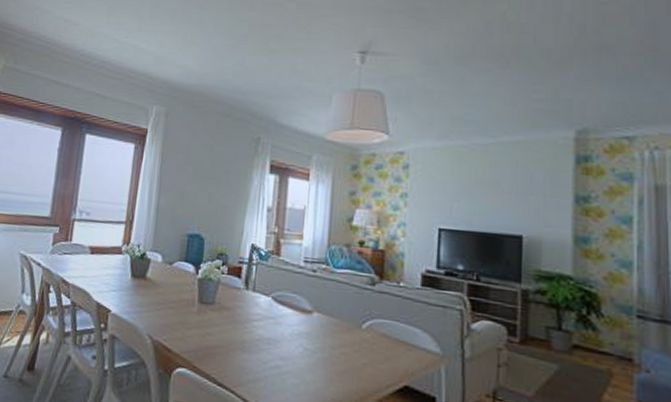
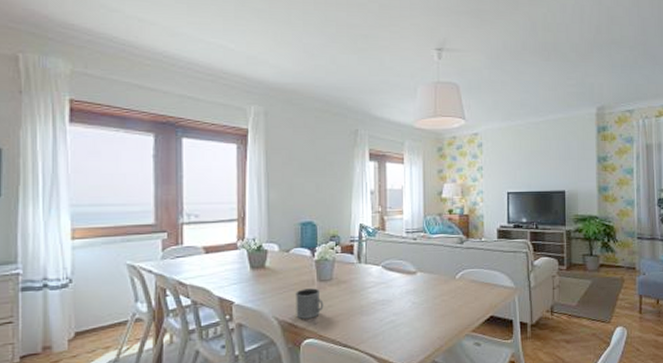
mug: none [171,308,202,345] -> present [296,288,324,319]

